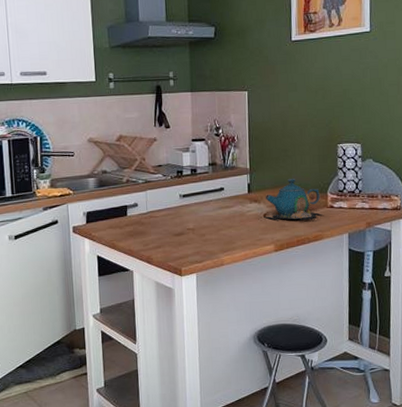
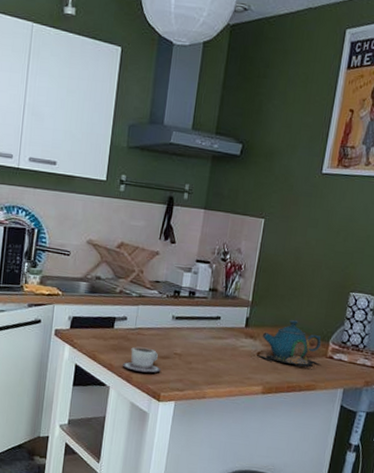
cup: none [141,228,178,252] -> present [122,346,161,373]

